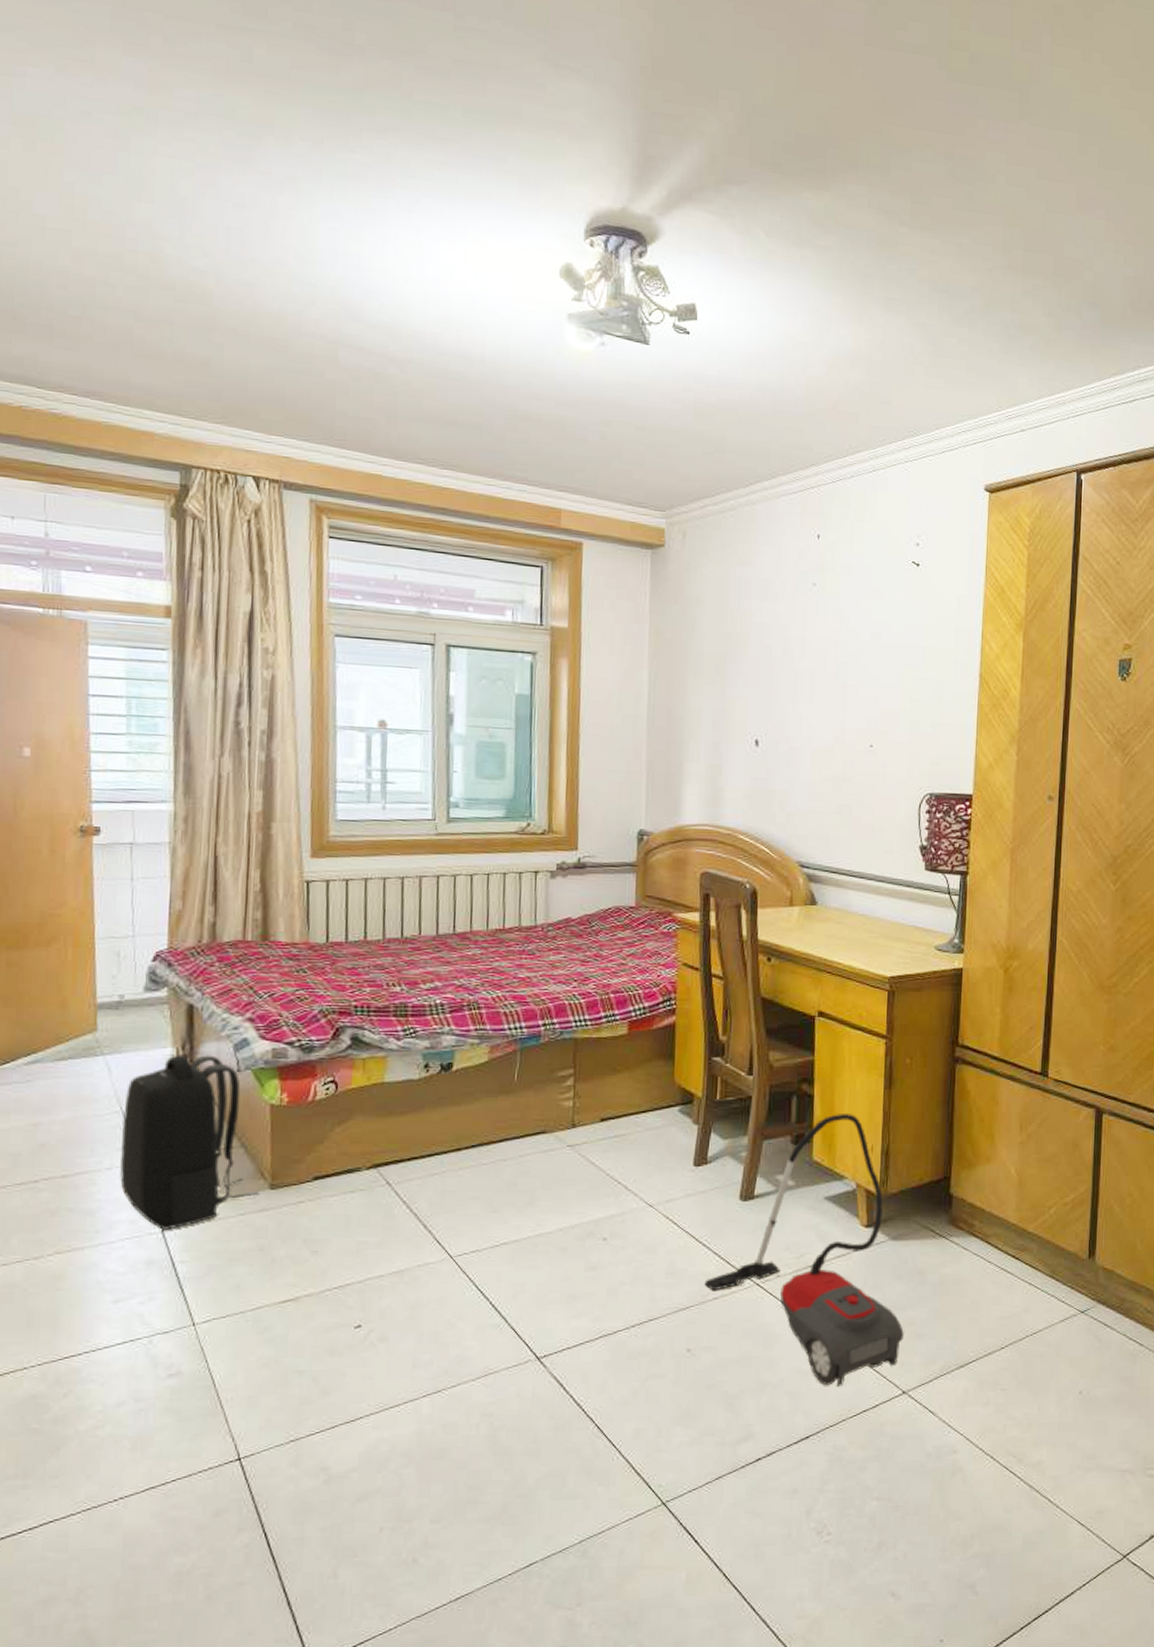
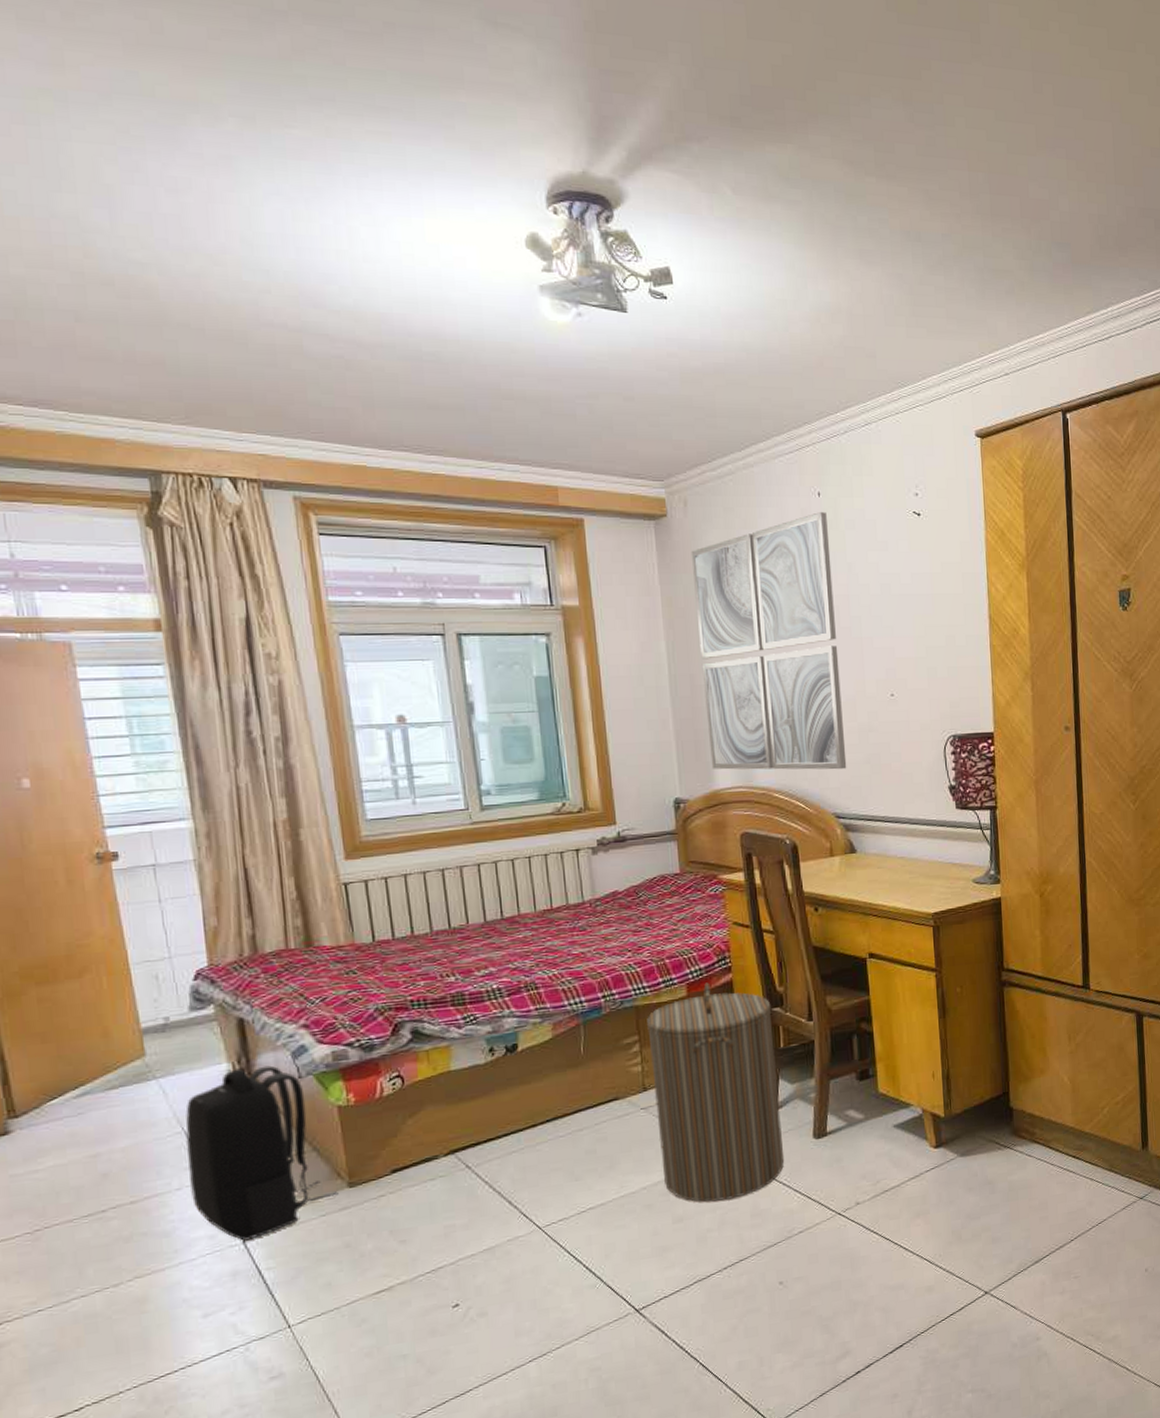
laundry hamper: none [581,1022,712,1253] -> present [647,982,785,1202]
wall art: none [679,554,824,818] -> present [691,512,847,770]
vacuum cleaner: present [704,1114,904,1387] -> none [789,1045,981,1297]

